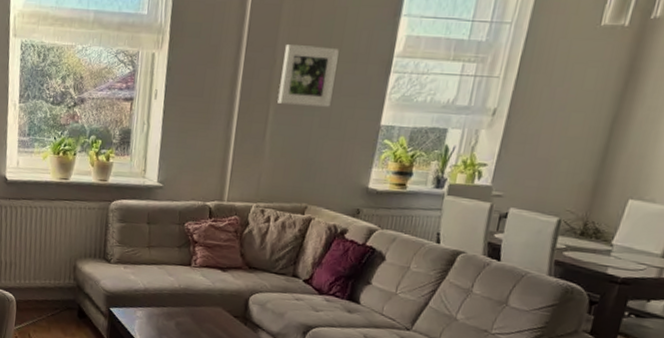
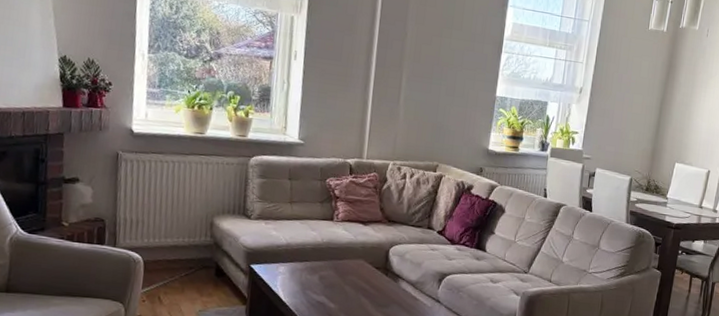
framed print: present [277,44,339,107] -> none [409,20,460,78]

